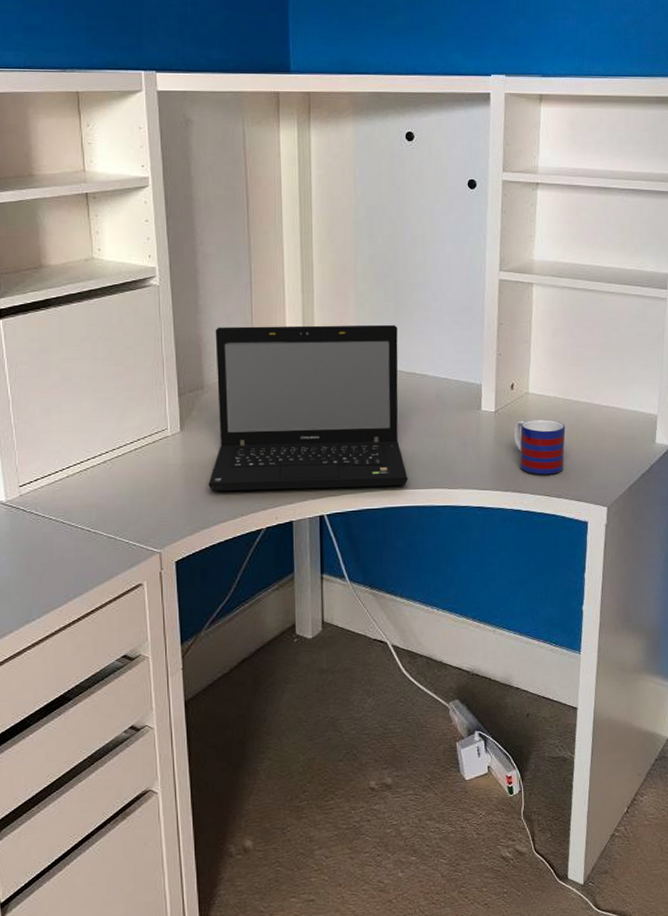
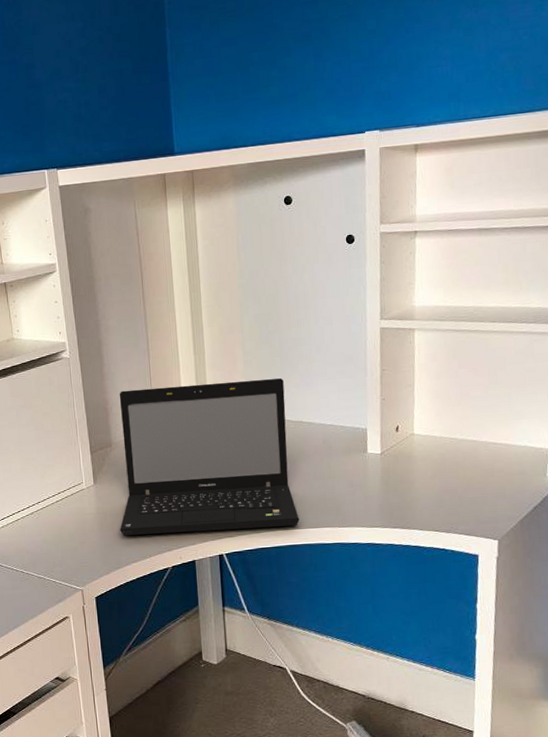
mug: present [514,419,566,475] -> none [400,458,453,512]

